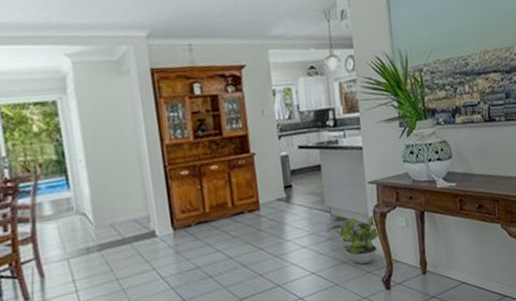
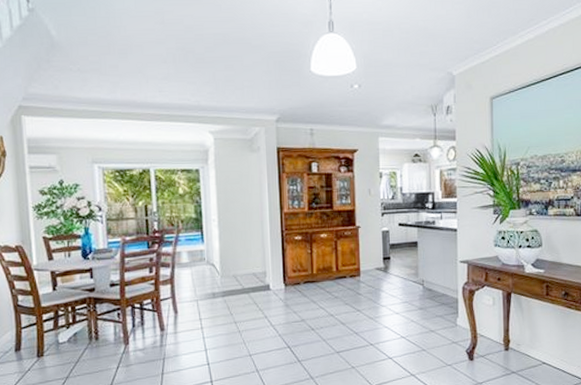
potted plant: present [327,216,380,264] -> none [418,289,468,335]

